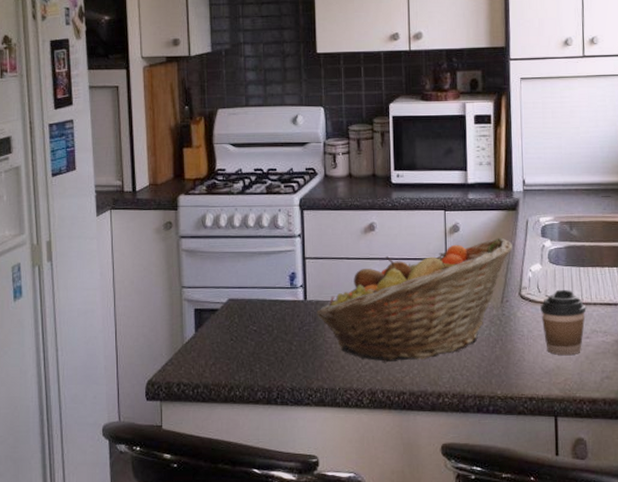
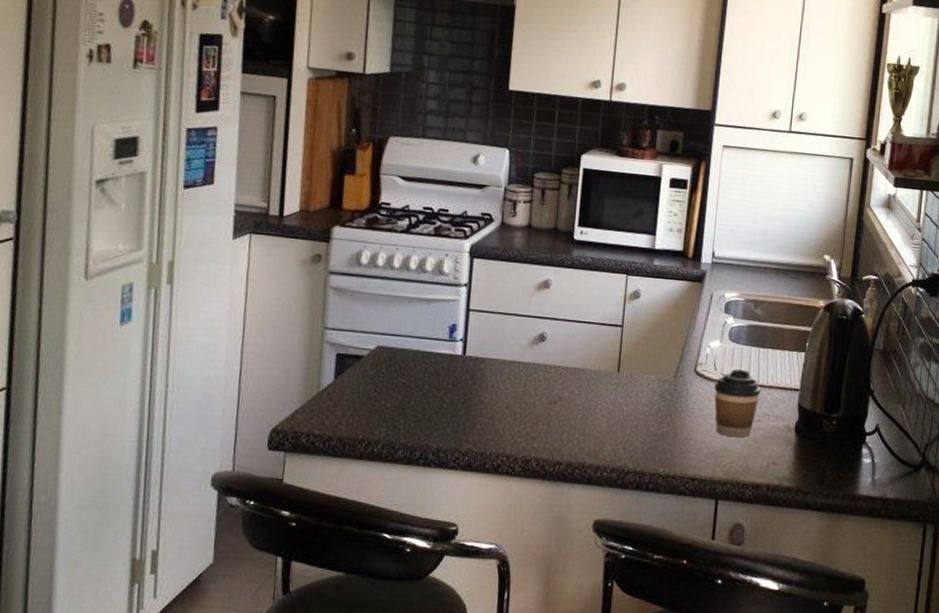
fruit basket: present [317,237,512,363] -> none [475,309,694,430]

